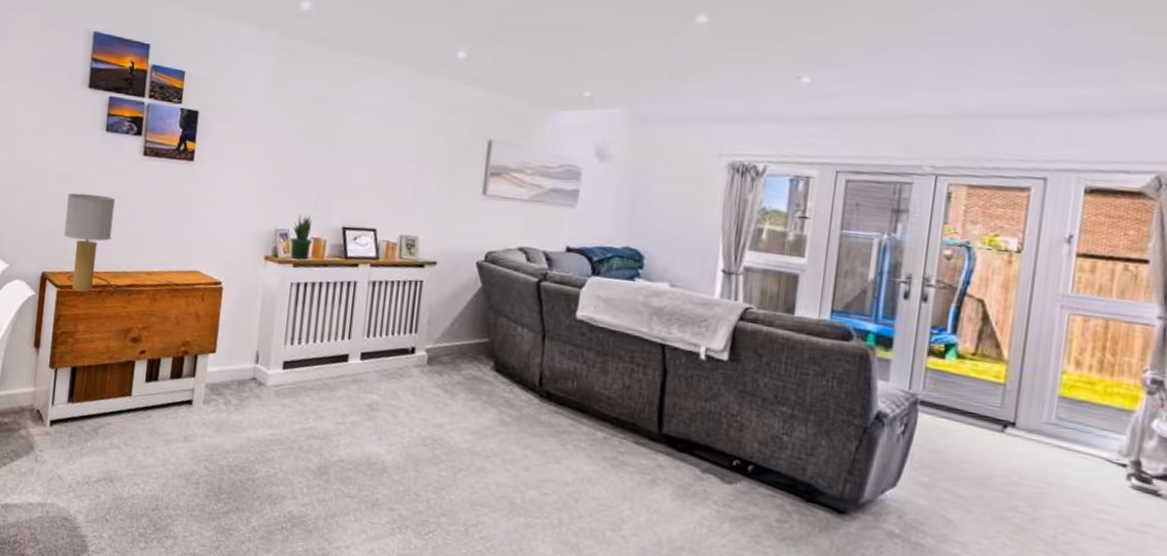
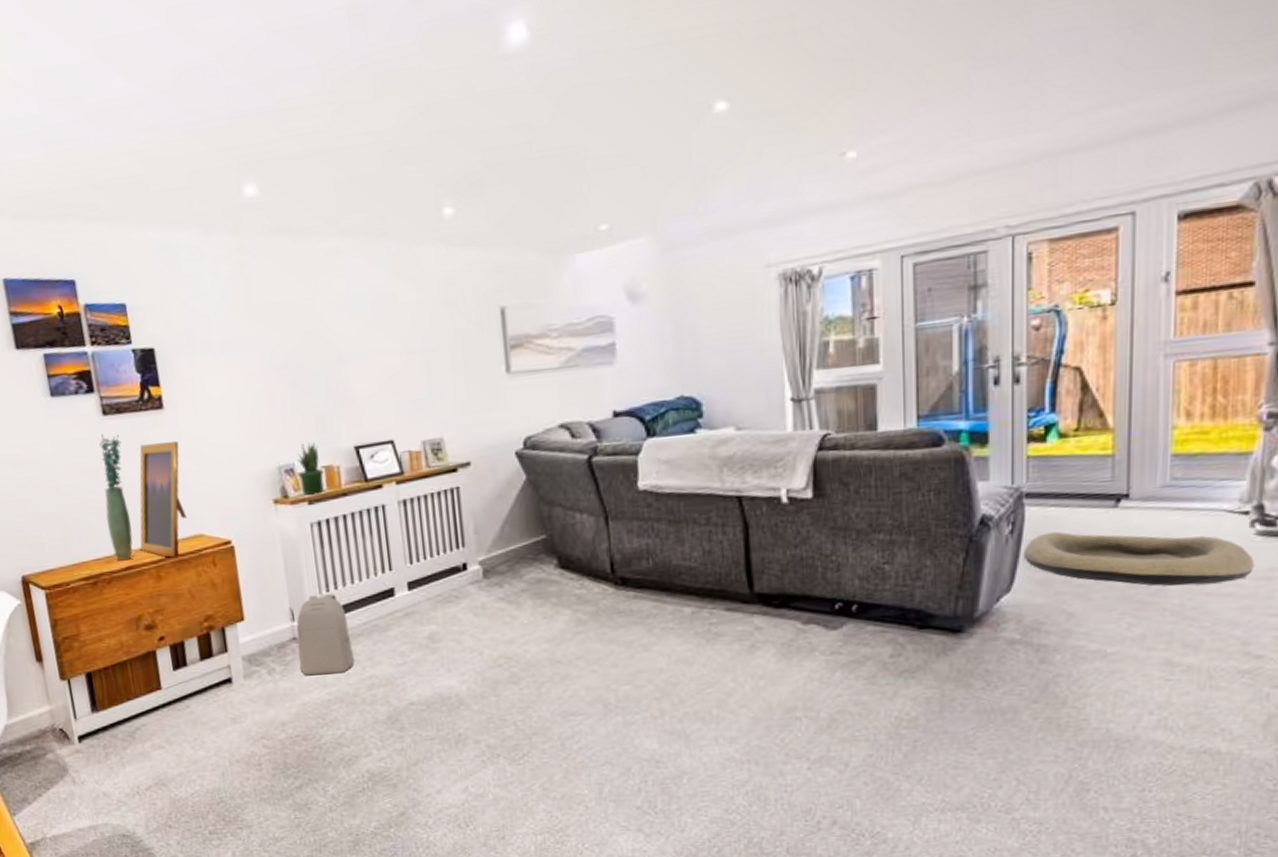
table lamp: present [63,193,134,297] -> none [26,472,134,589]
vase: none [122,170,153,279] -> present [99,434,133,561]
picture frame: none [144,185,198,287] -> present [139,441,187,559]
backpack: none [252,343,303,418] -> present [296,592,354,676]
dog bed: none [911,440,1128,527] -> present [1023,531,1255,587]

